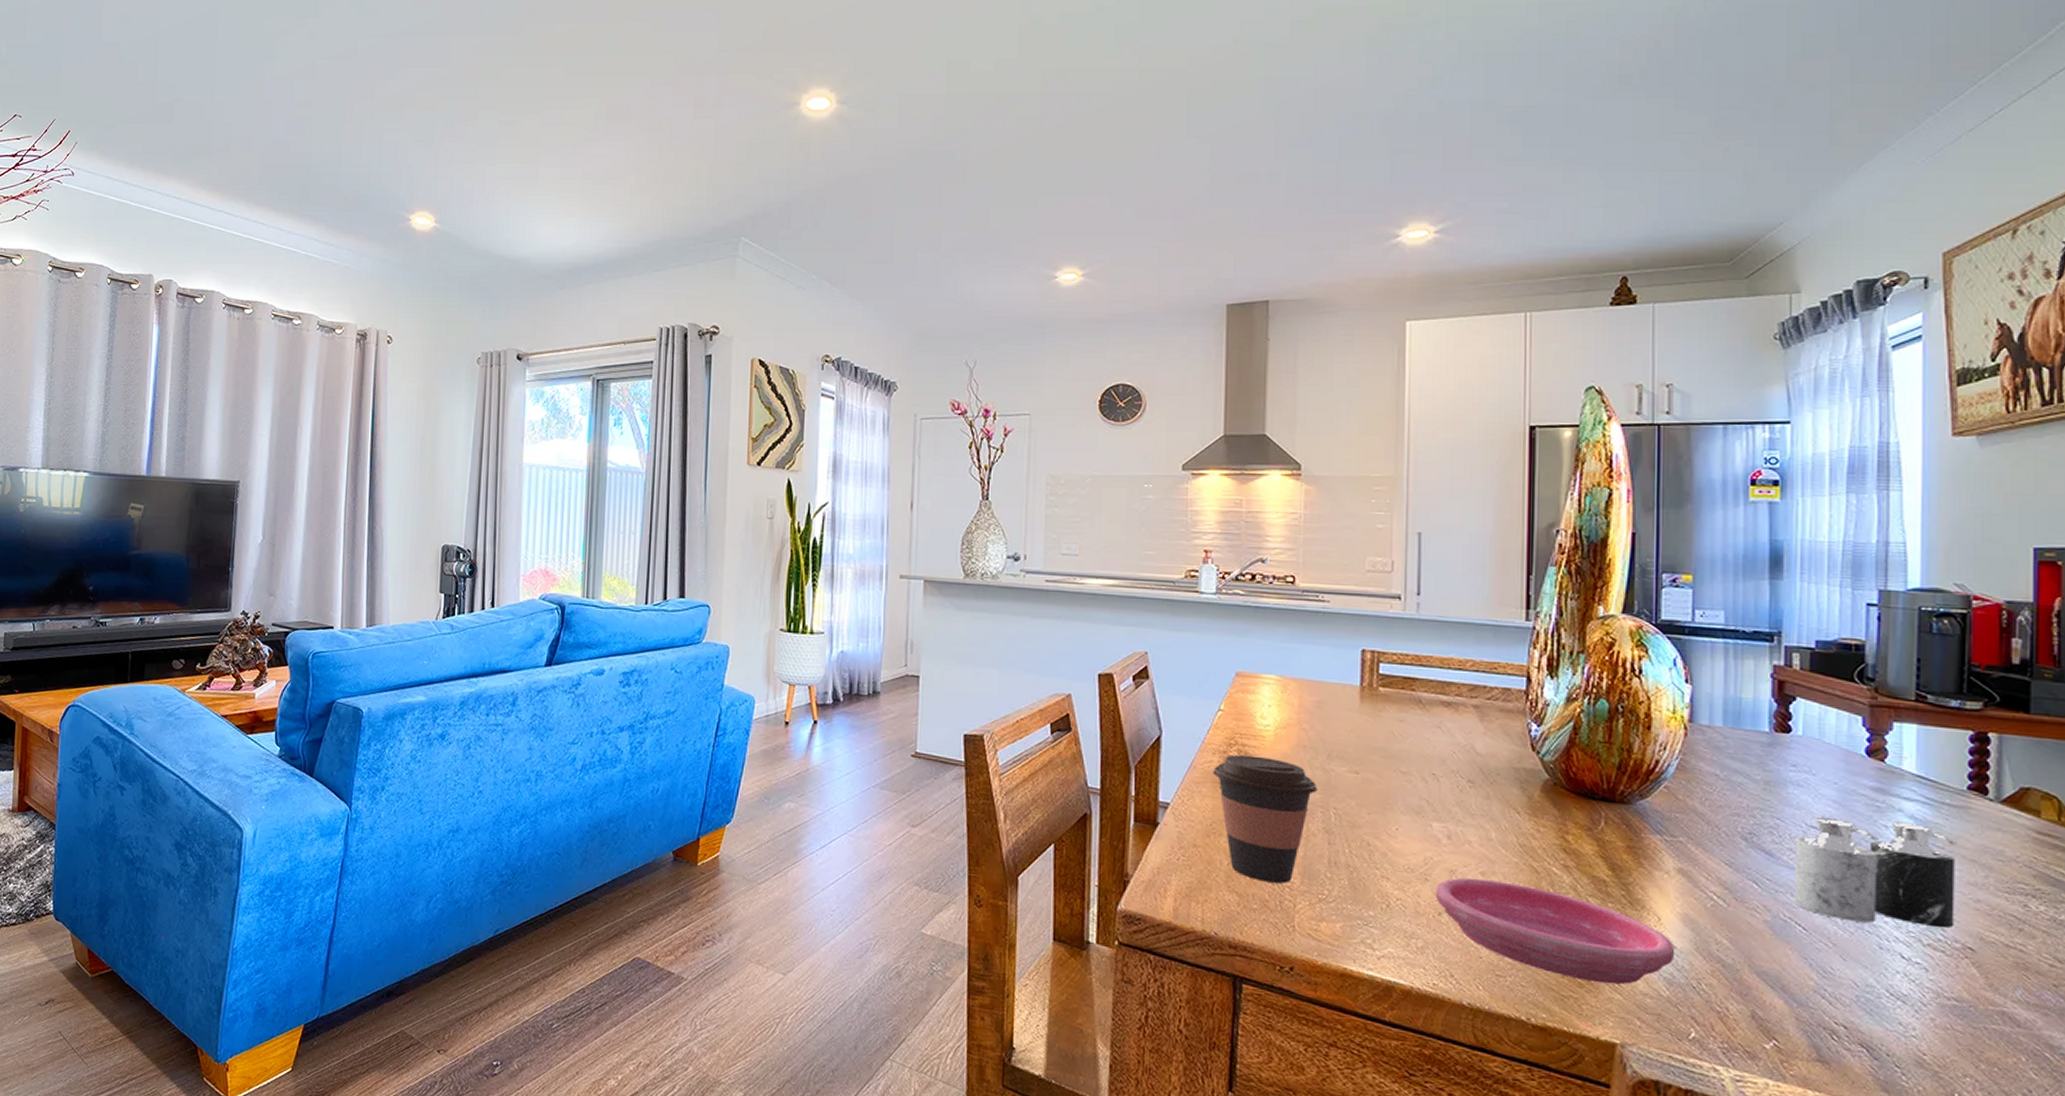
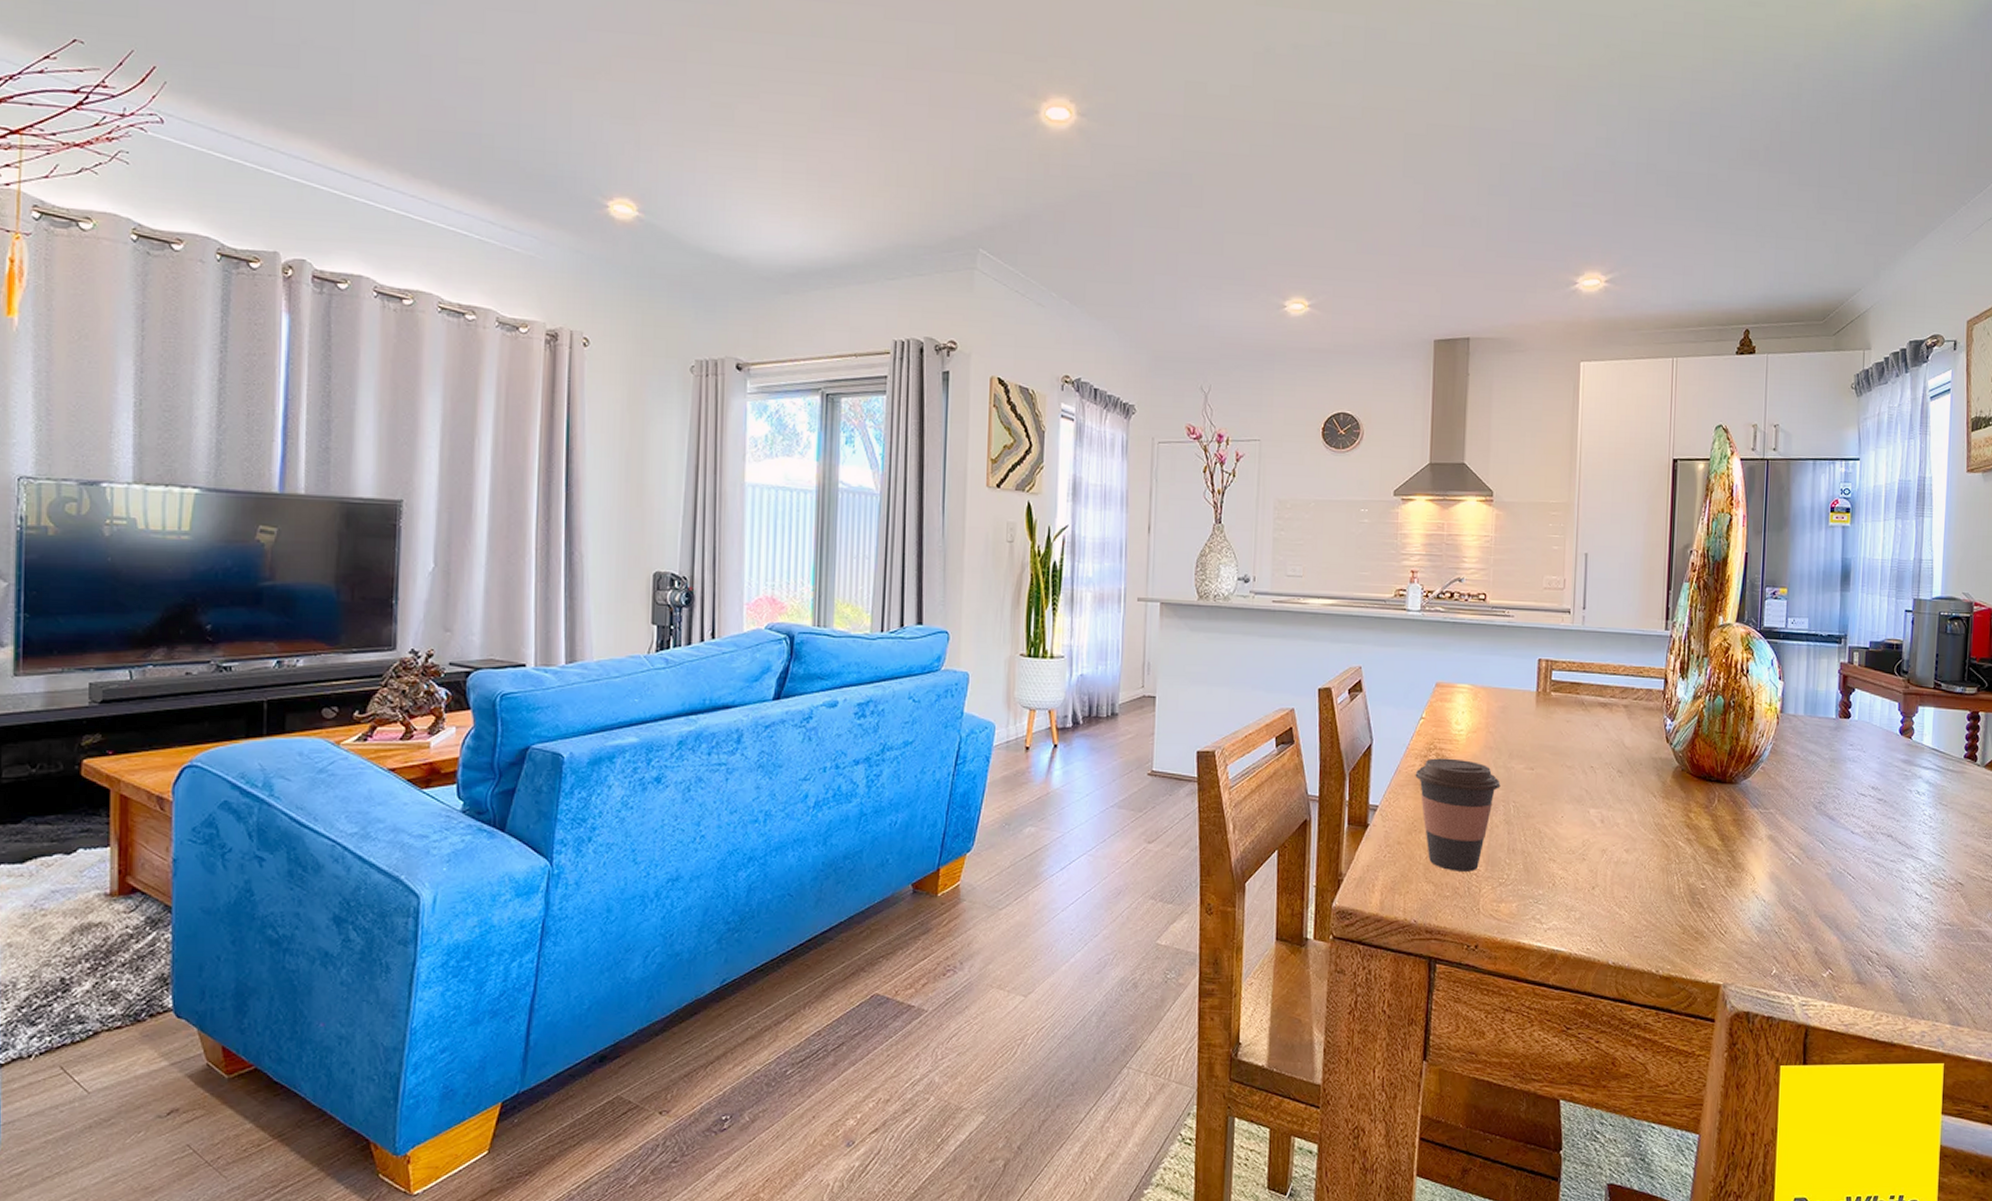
saucer: present [1435,877,1676,985] -> none [1590,855,1765,936]
candle: present [1795,816,1957,929] -> none [1848,785,1955,869]

